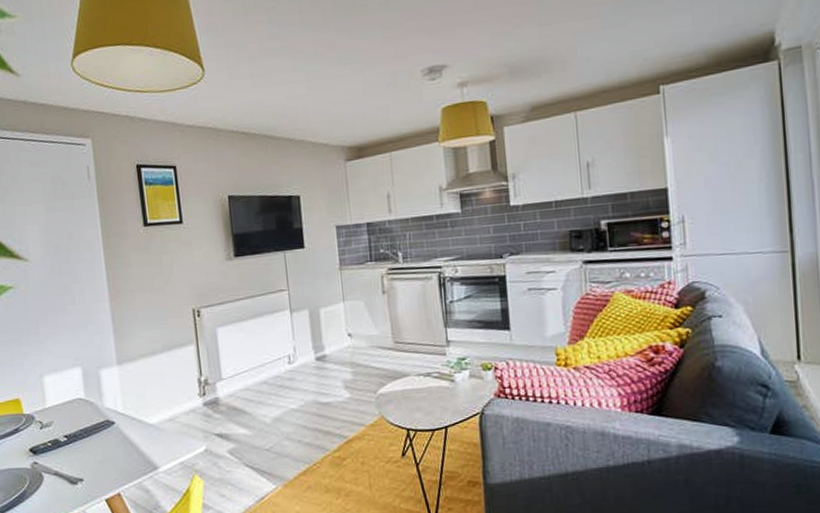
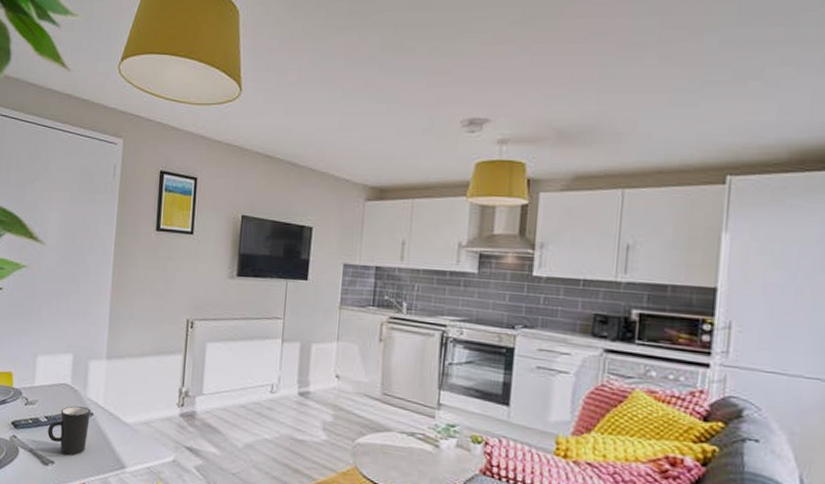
mug: none [69,417,114,469] -> present [48,406,91,455]

